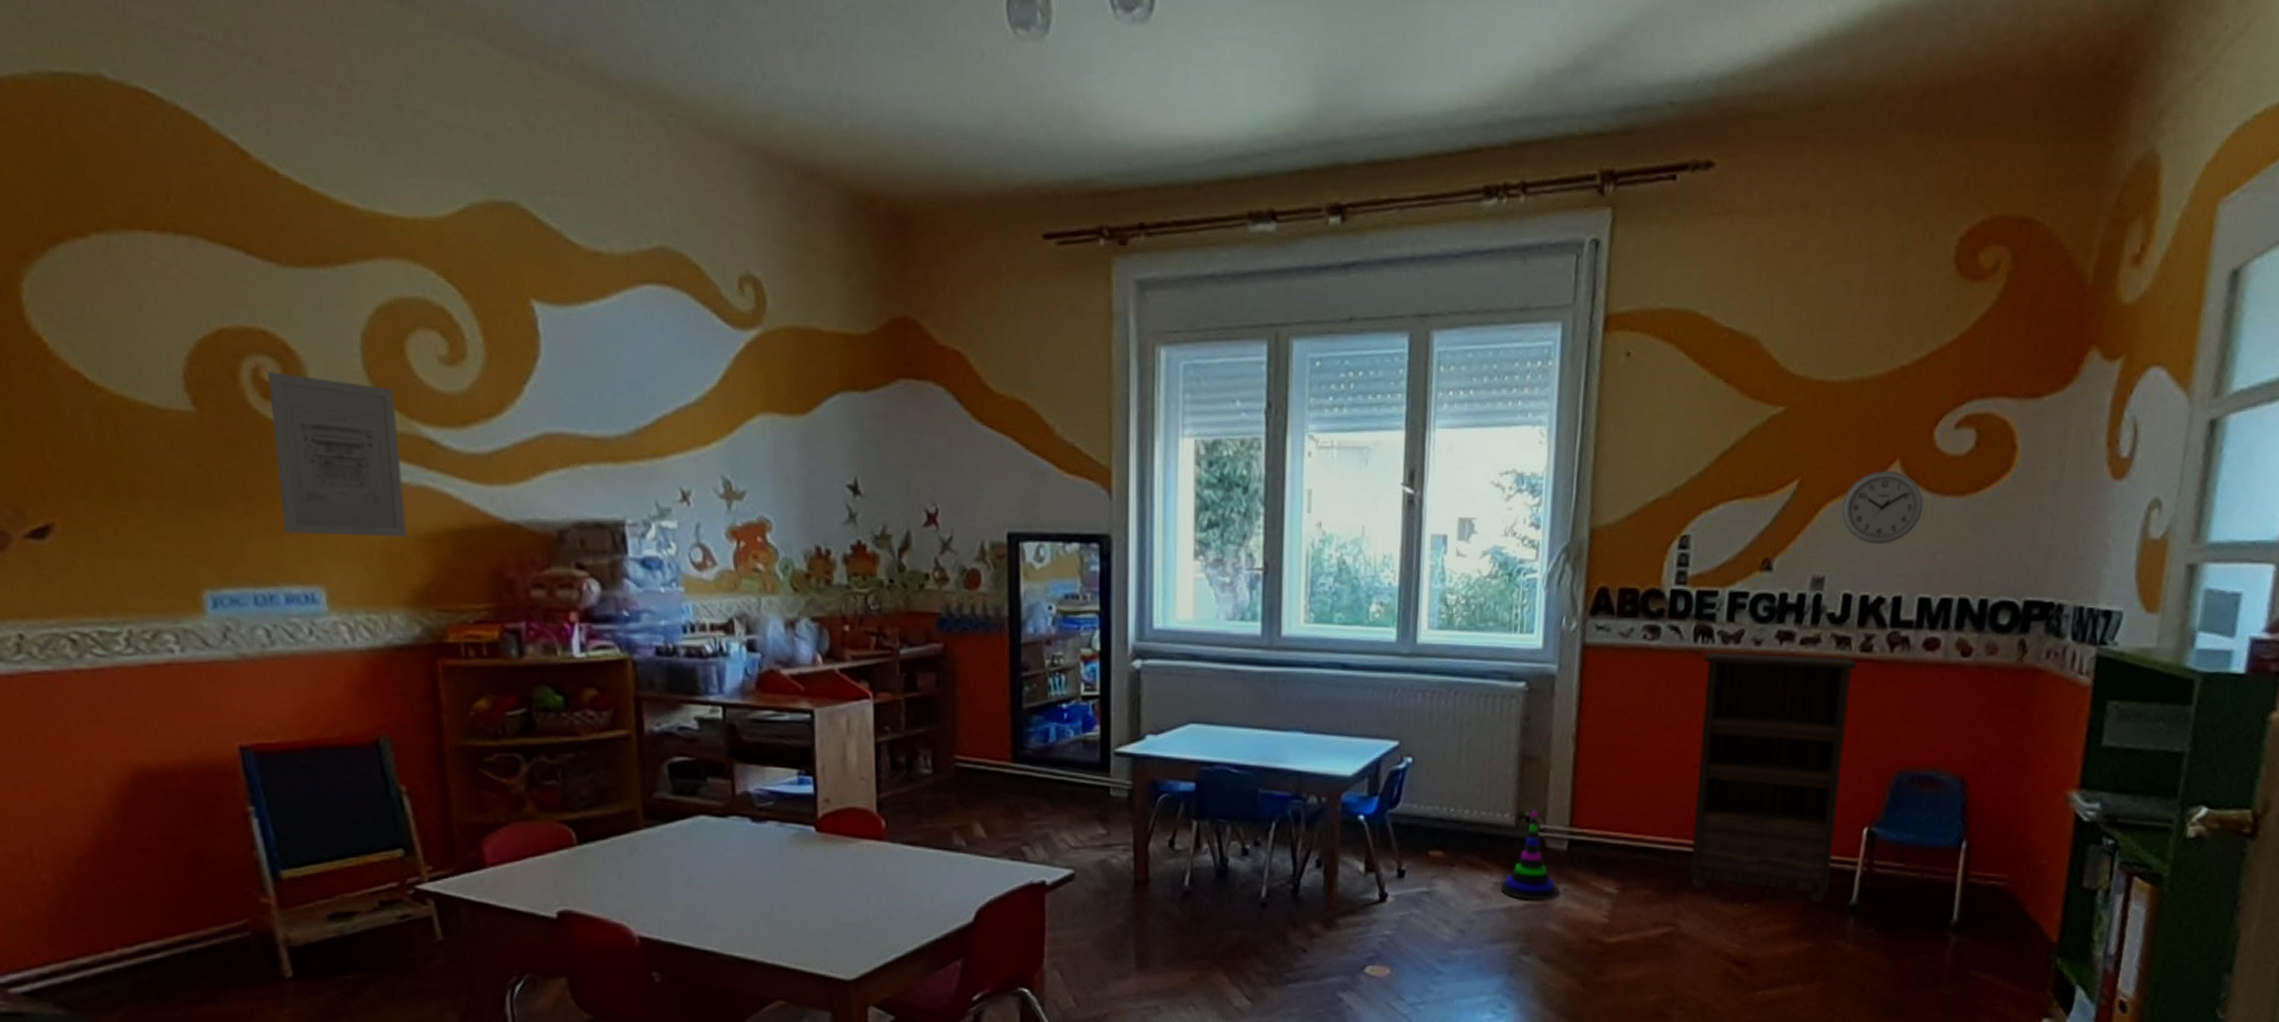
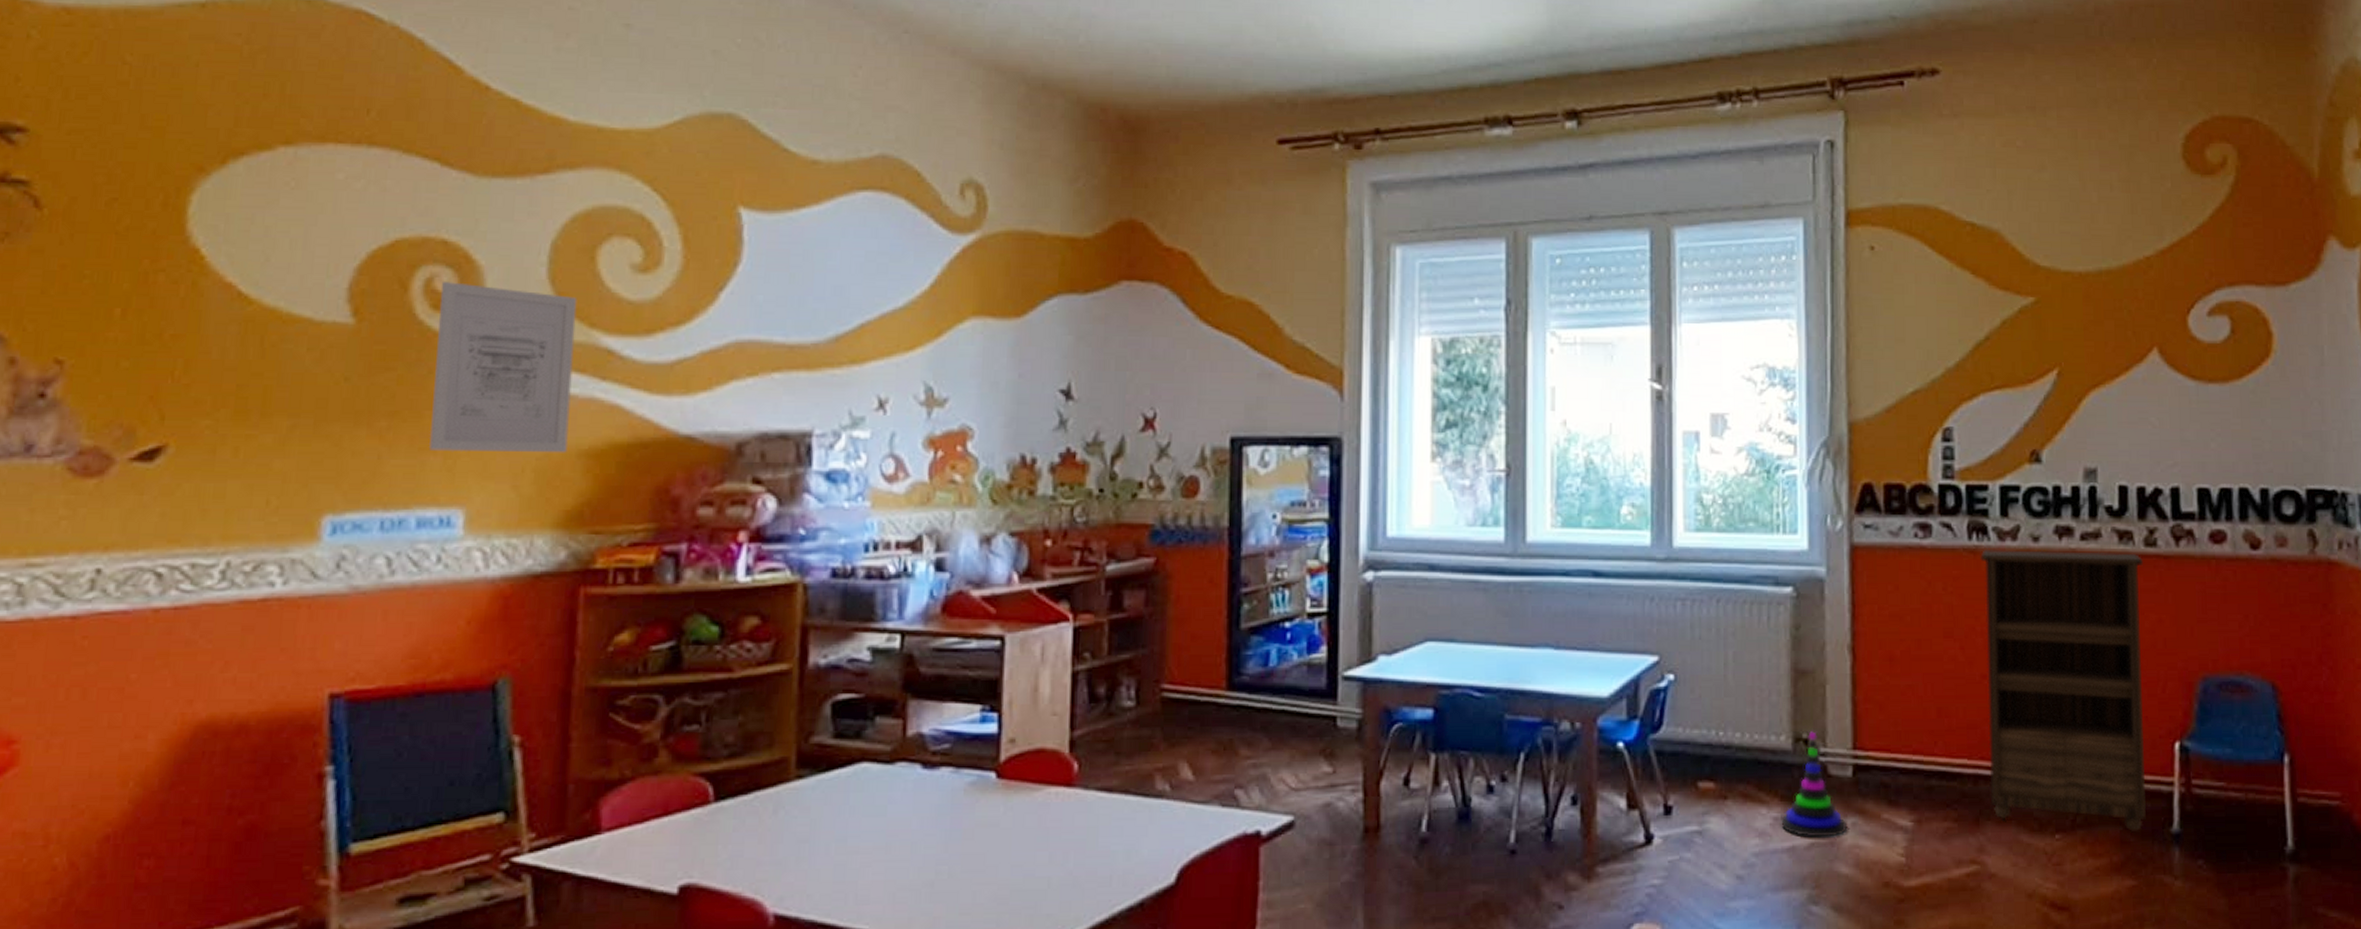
wall clock: present [1841,470,1924,545] -> none [2105,358,2188,434]

